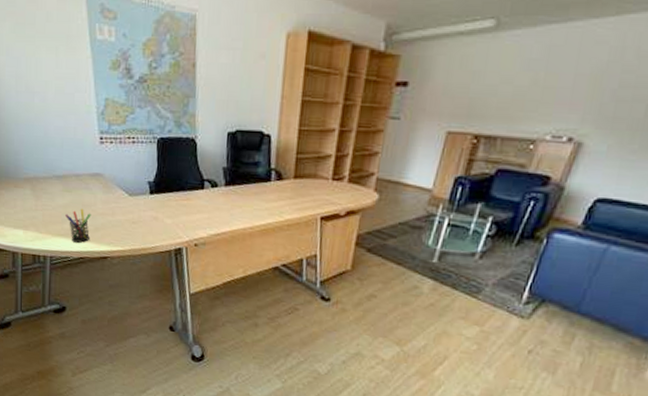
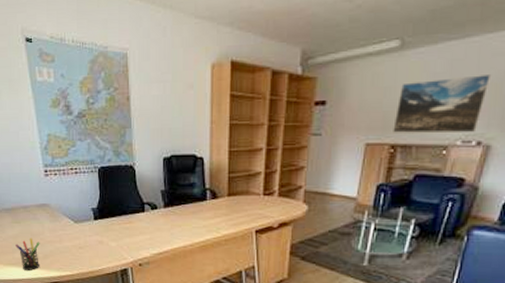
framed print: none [478,64,593,128] -> present [393,74,492,134]

